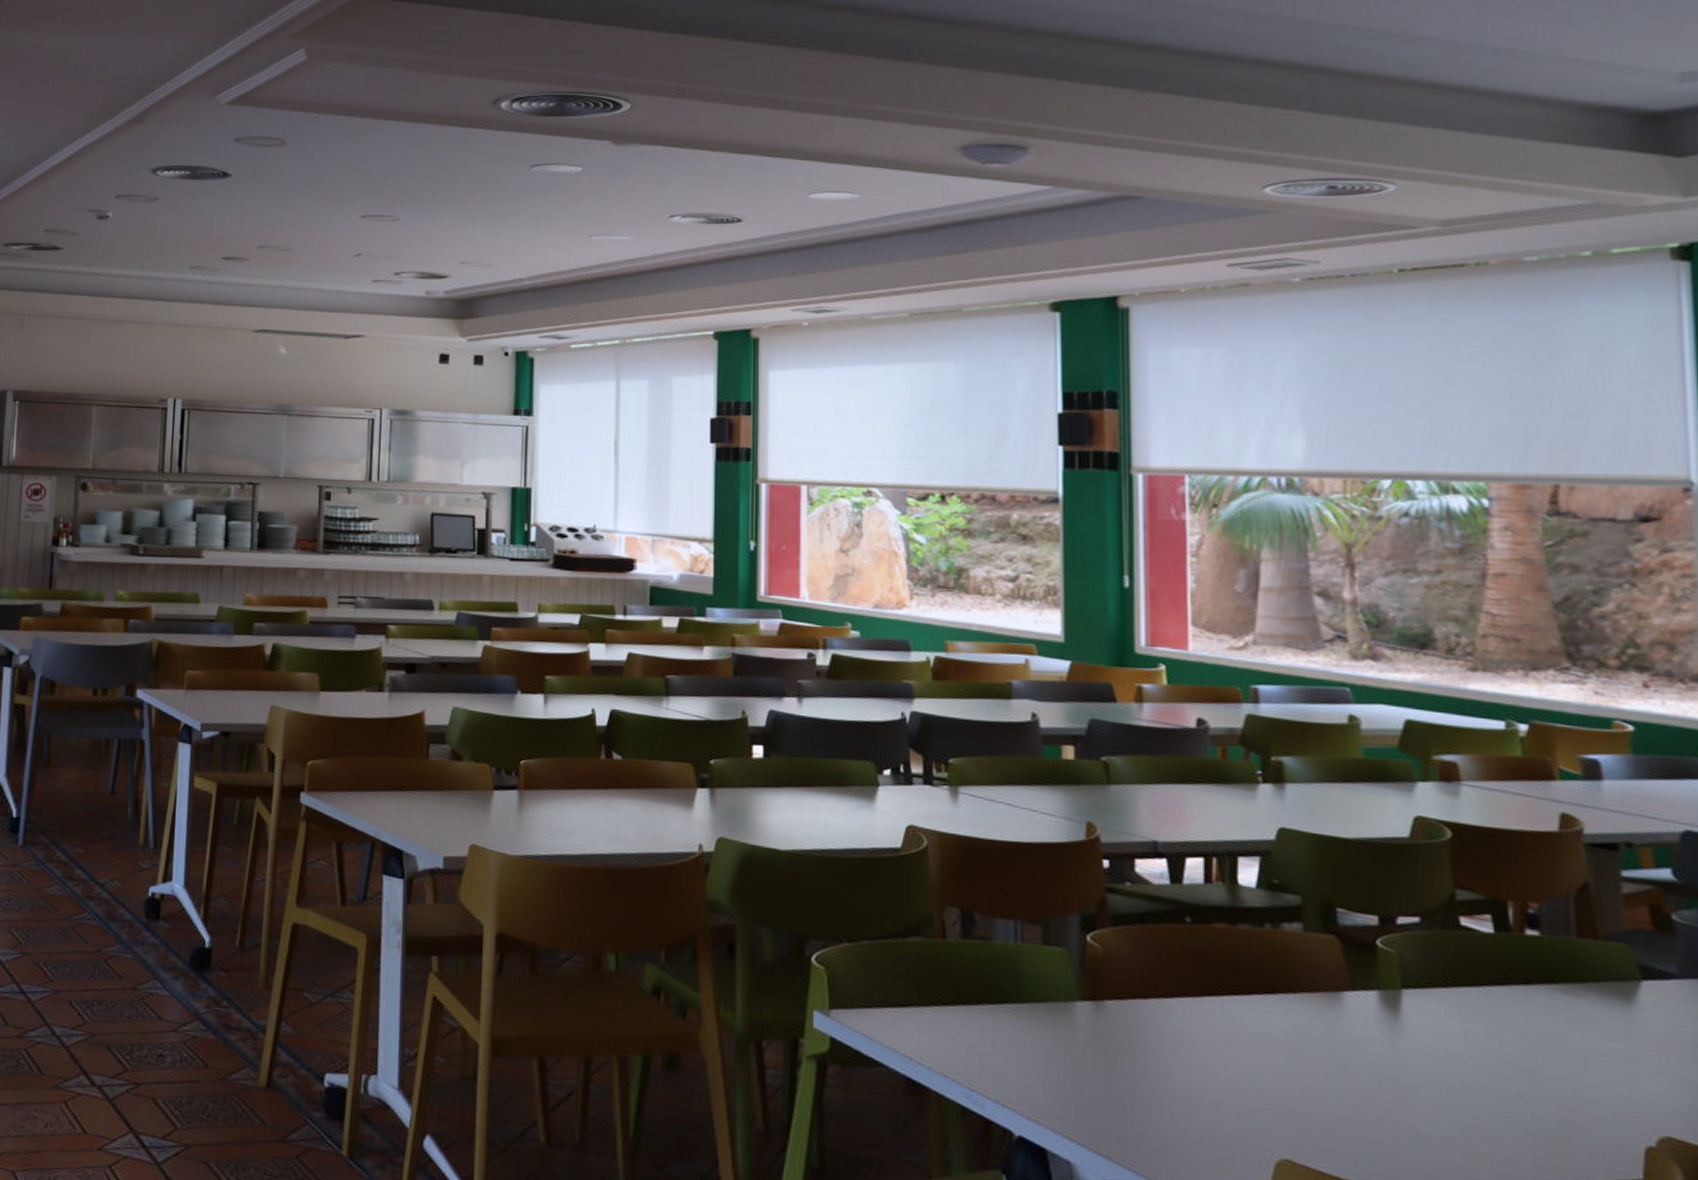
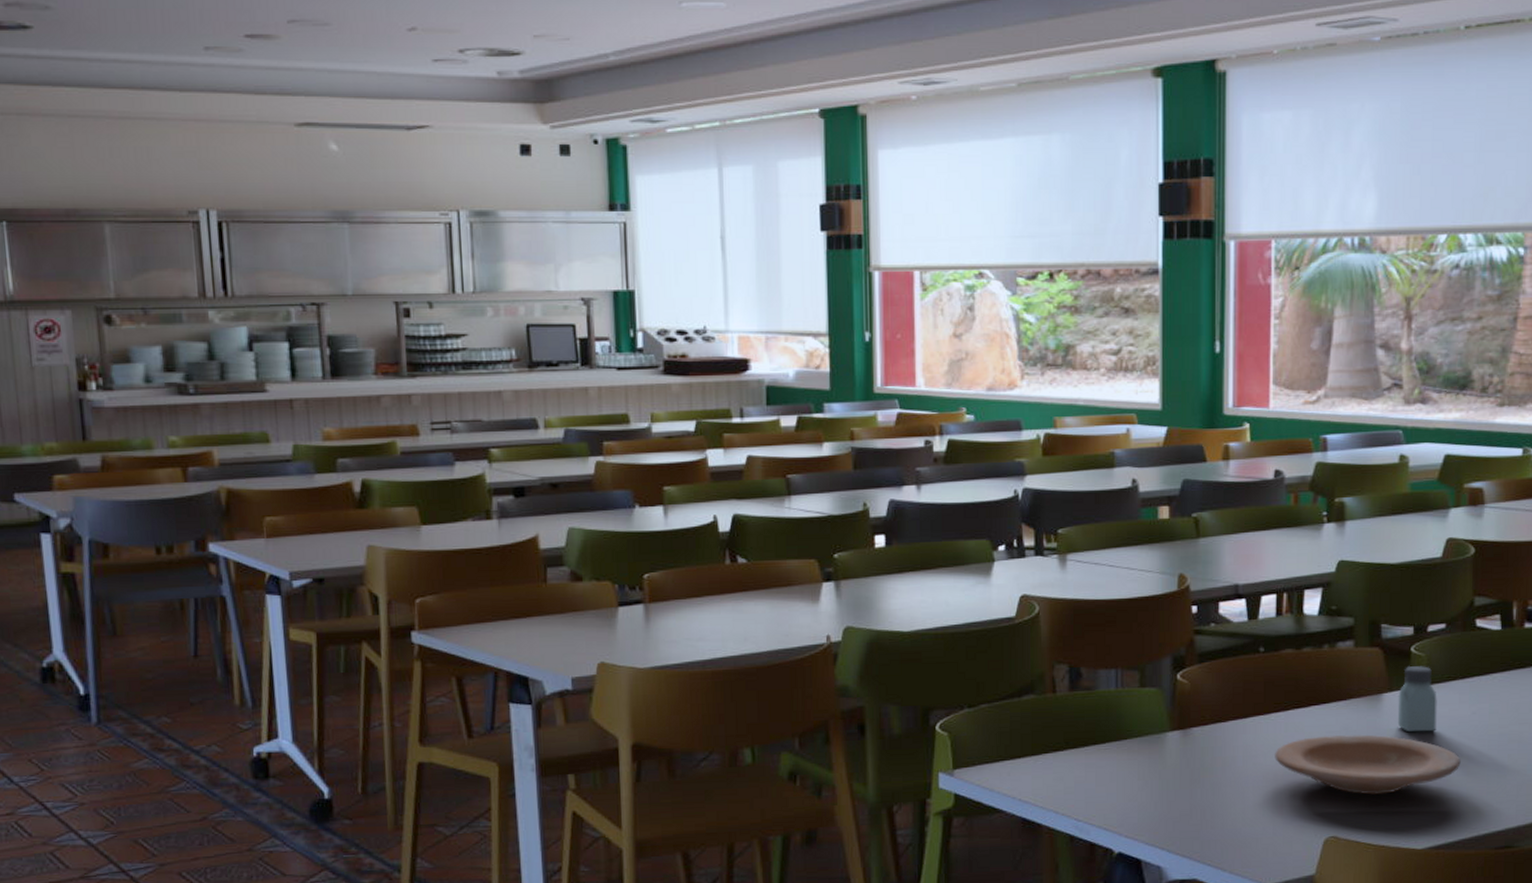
plate: none [1208,1032,1452,1117] -> present [1275,734,1461,795]
saltshaker: none [1363,963,1416,1048] -> present [1397,666,1437,733]

